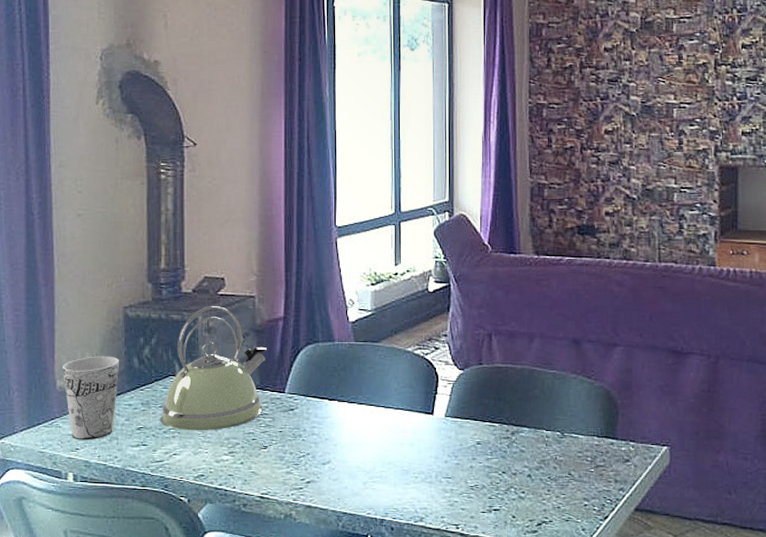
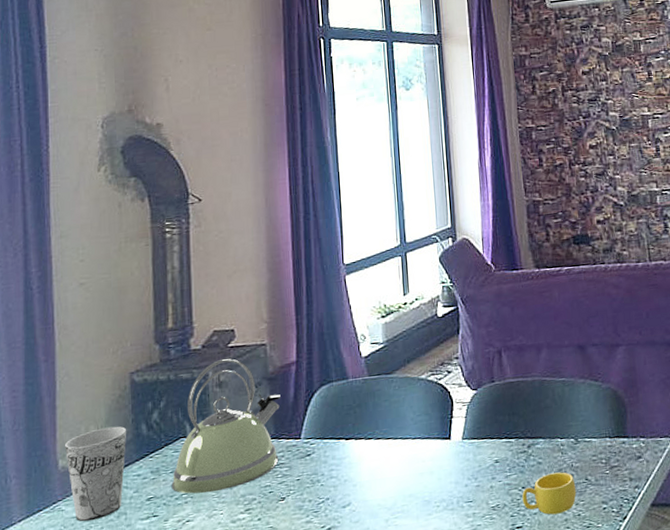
cup: none [502,463,558,503] -> present [522,472,577,515]

